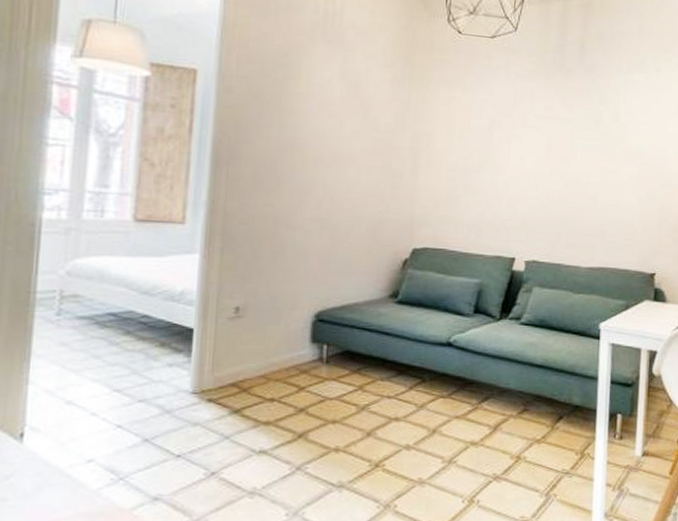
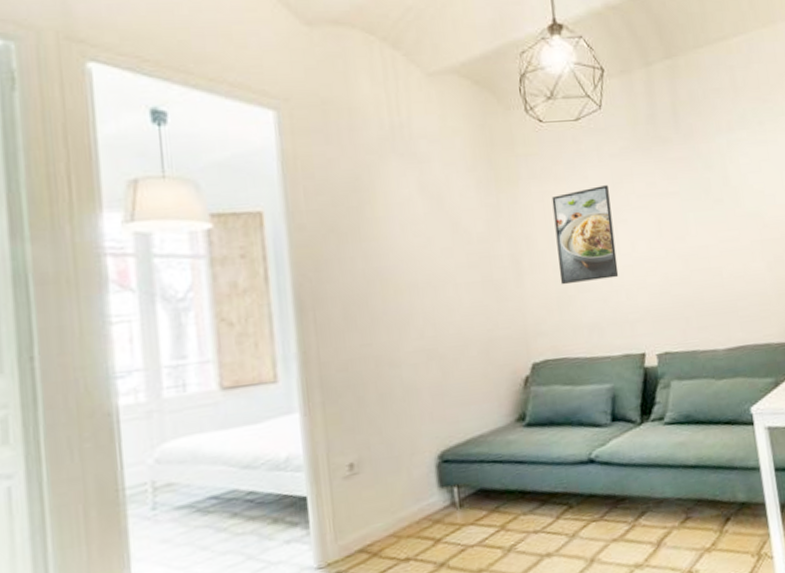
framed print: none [451,100,510,186] -> present [551,185,619,285]

